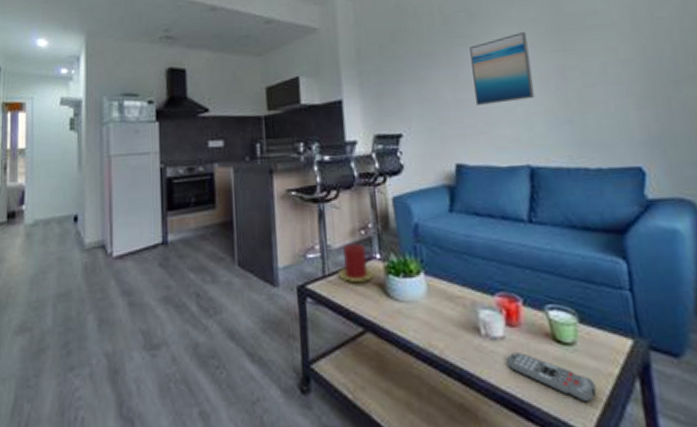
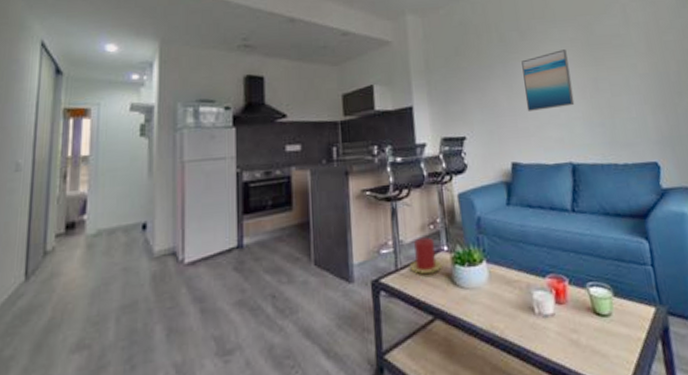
remote control: present [507,353,597,403] -> none [557,326,629,366]

